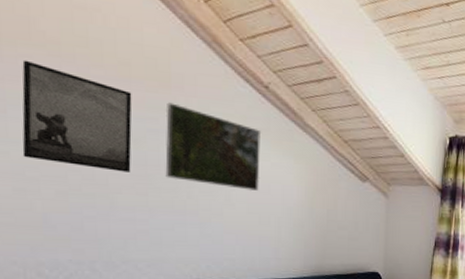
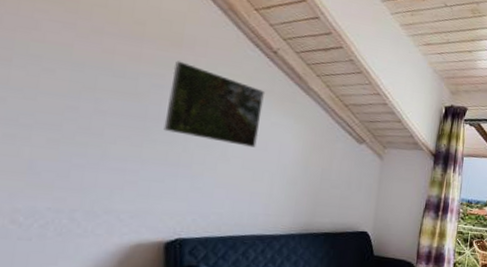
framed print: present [22,59,132,173] -> none [20,14,143,124]

